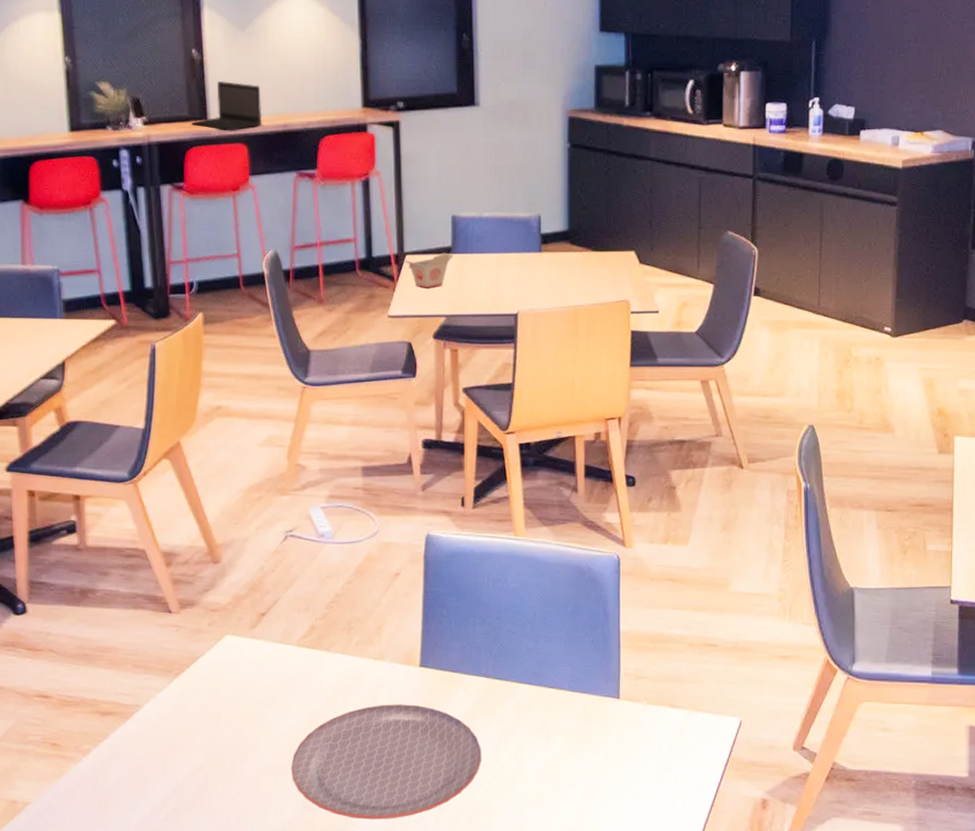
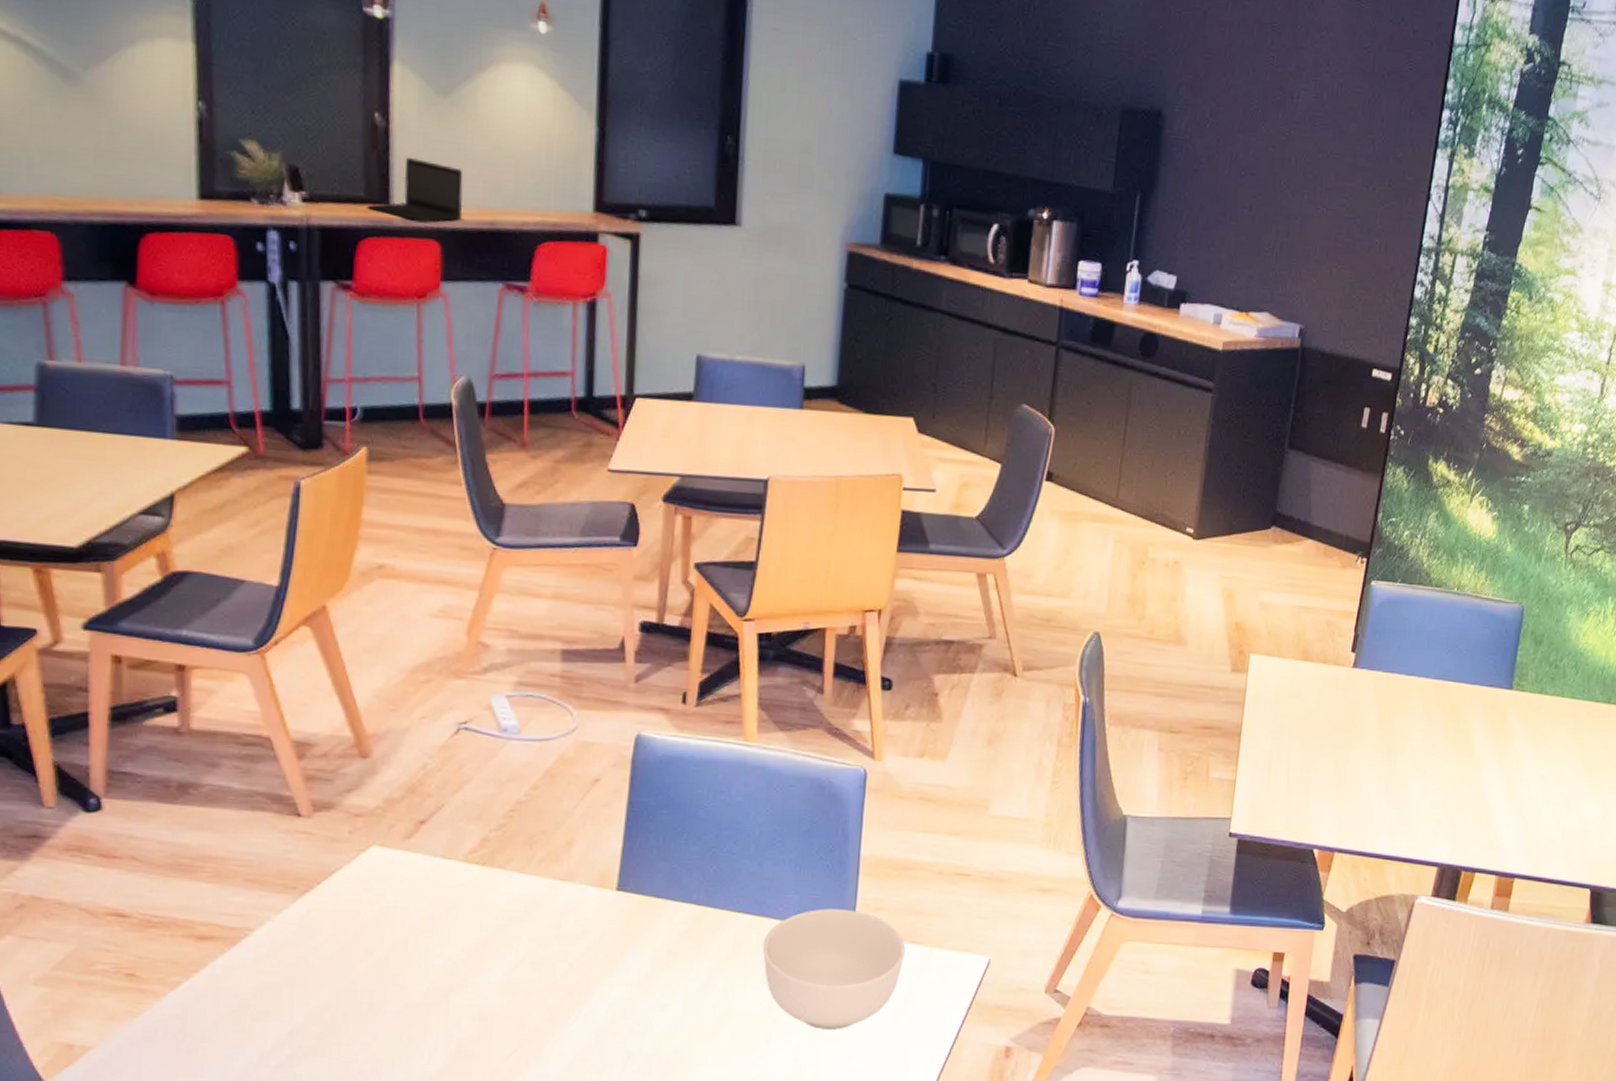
plate: present [290,704,481,820] -> none [445,933,685,1069]
takeout container: present [404,253,453,289] -> none [632,399,695,441]
bowl: none [543,678,666,784] -> present [762,908,906,1029]

